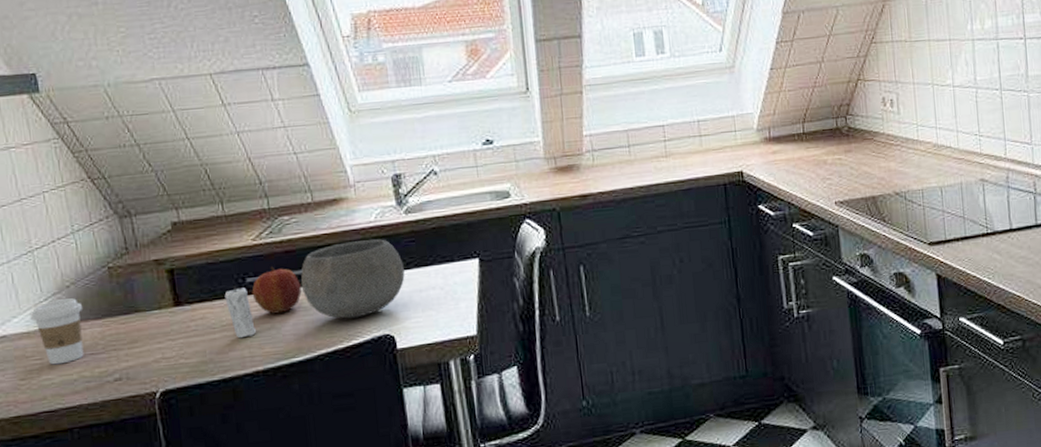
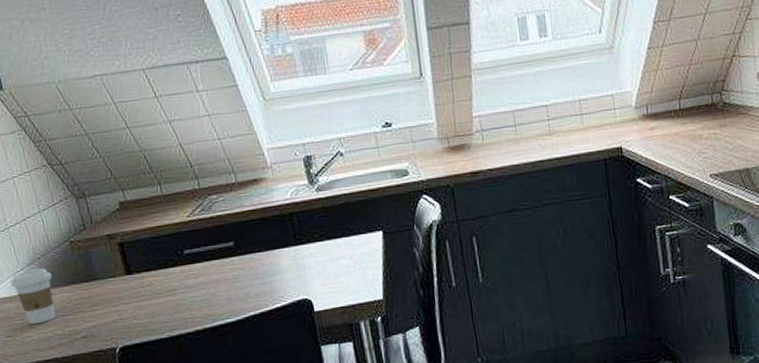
candle: present [224,286,257,339] -> none [166,257,196,302]
apple: present [252,266,302,314] -> none [189,239,231,281]
bowl: present [300,238,405,319] -> none [229,214,319,285]

